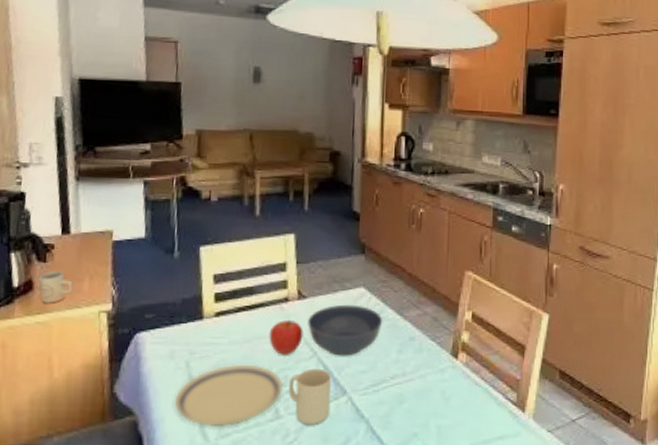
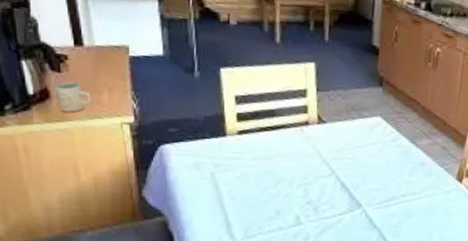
plate: present [174,364,284,426] -> none [201,177,304,229]
fruit: present [269,319,303,355] -> none [290,141,323,172]
cup: present [289,368,332,426] -> none [309,184,348,232]
bowl: present [308,304,383,356] -> none [327,130,397,176]

